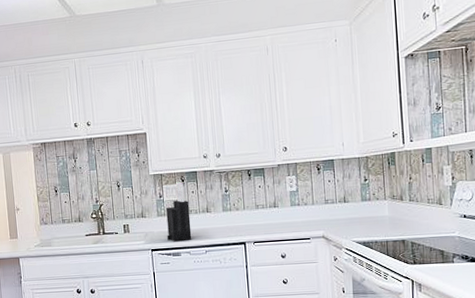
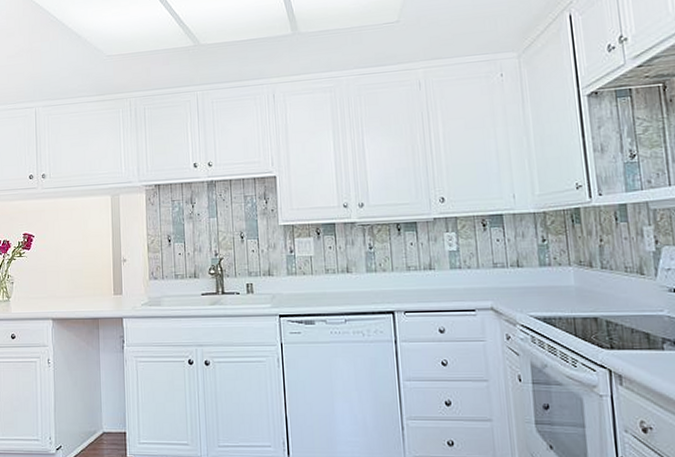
knife block: present [166,182,192,242] -> none [297,235,329,307]

